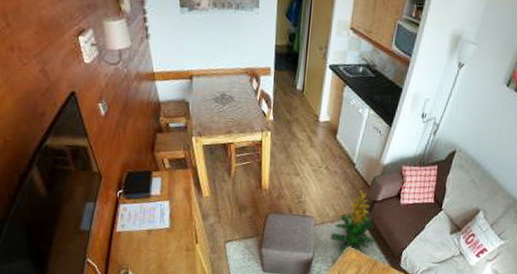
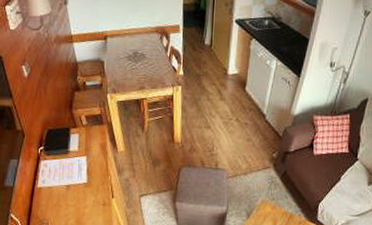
indoor plant: present [331,190,375,255] -> none [244,141,289,208]

